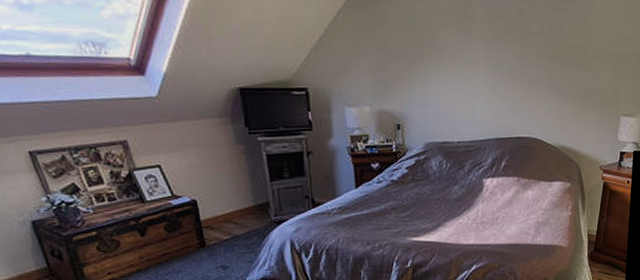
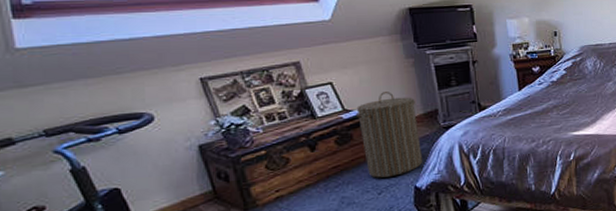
laundry hamper: none [184,179,254,269] -> present [355,92,423,178]

